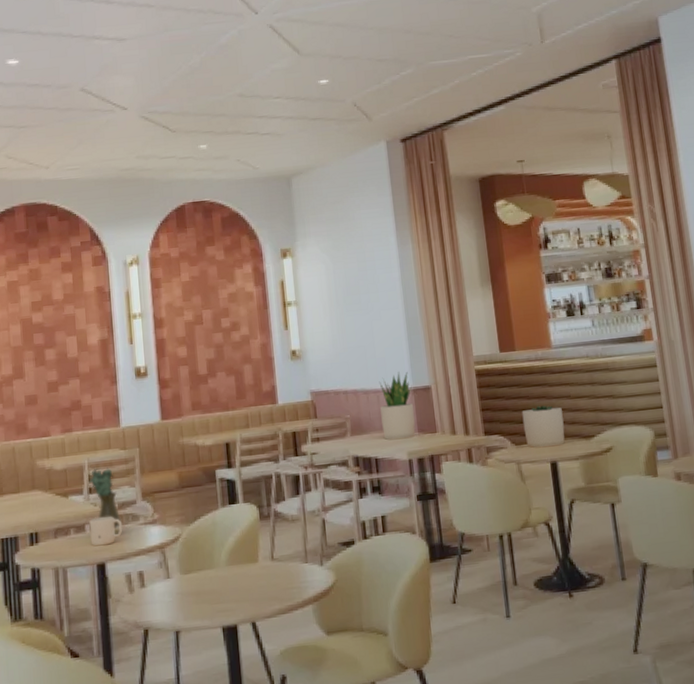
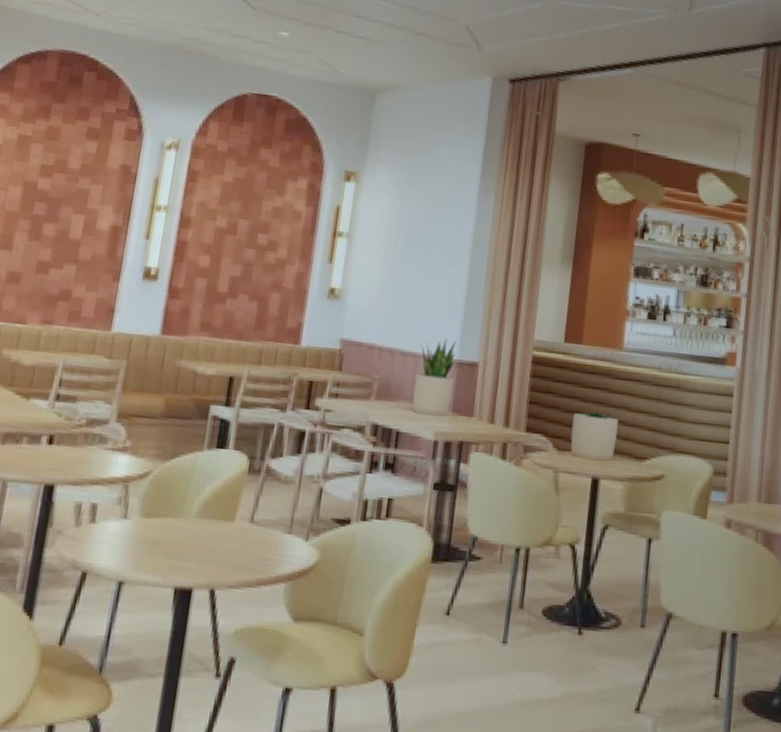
vase: present [89,467,122,536] -> none [58,371,90,456]
mug: present [89,516,123,547] -> none [43,430,87,465]

